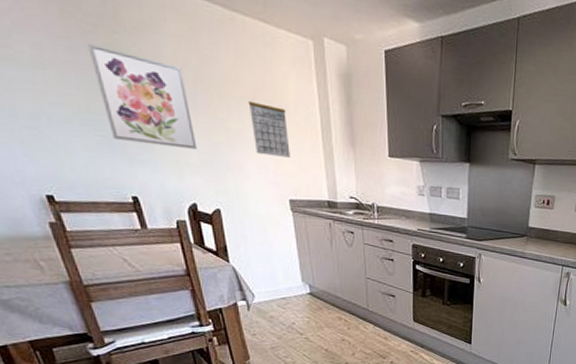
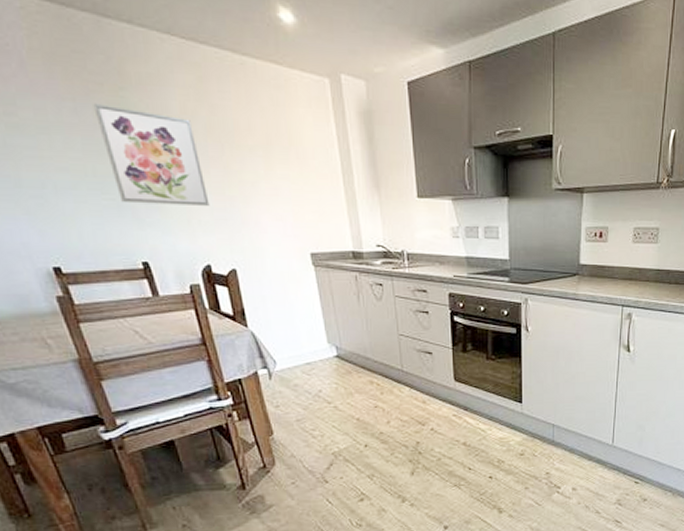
calendar: present [248,100,290,158] -> none [262,148,310,207]

